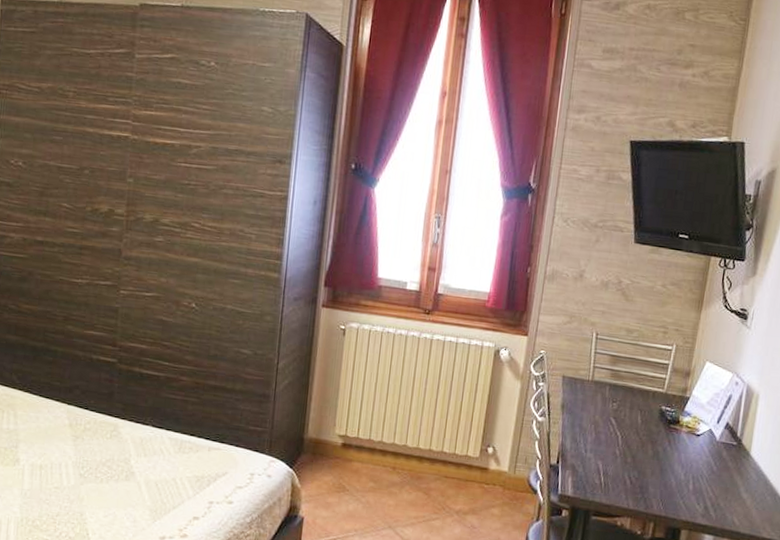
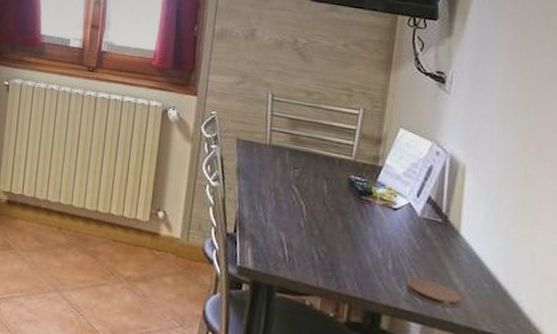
coaster: none [703,495,748,520] -> present [406,278,461,308]

